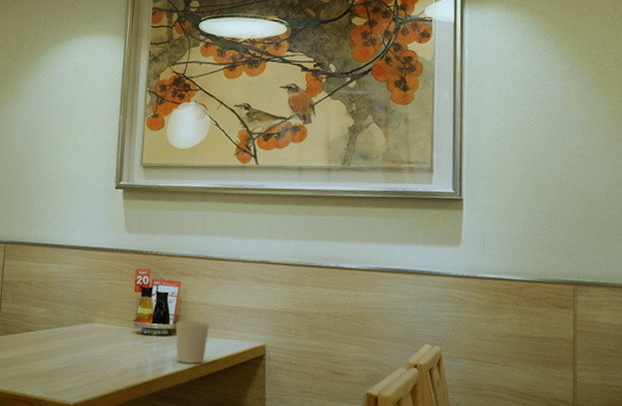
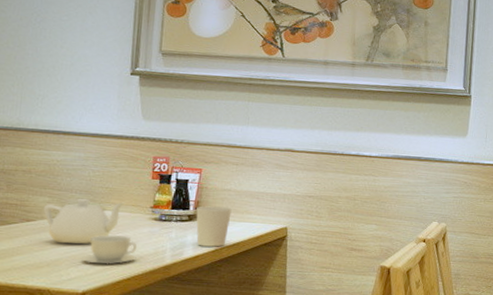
teapot: none [41,309,112,356] -> present [43,198,126,244]
teacup: none [73,347,122,377] -> present [82,235,138,264]

